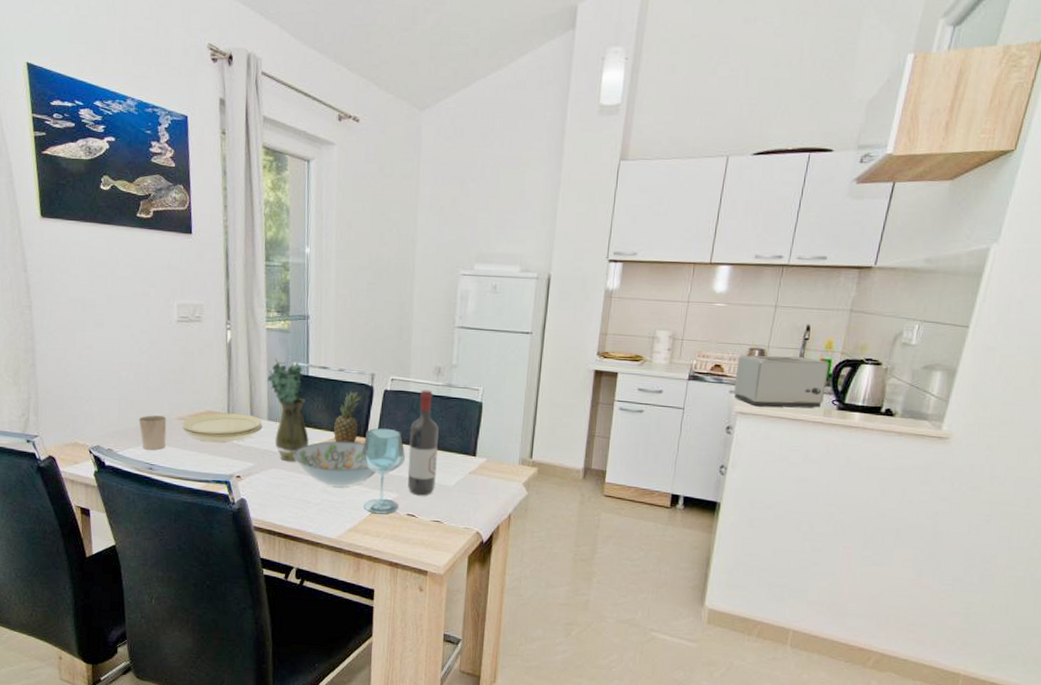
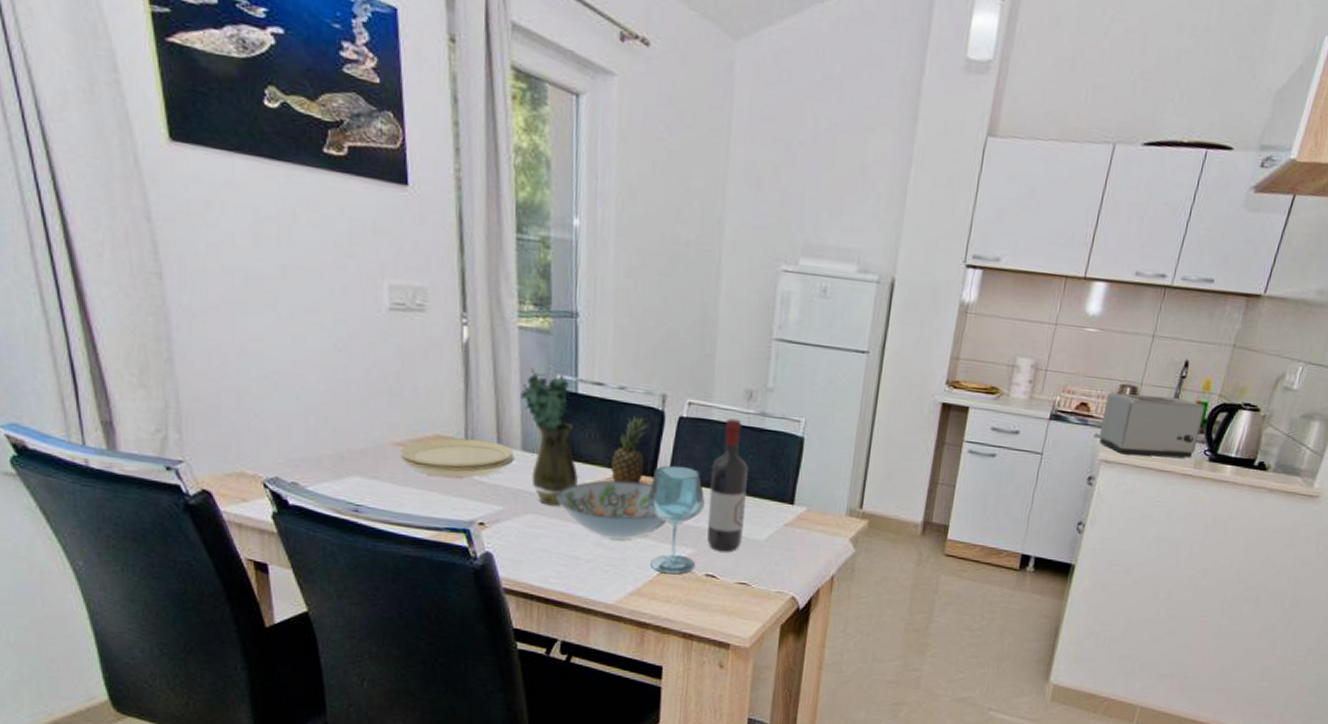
cup: present [138,415,167,451] -> none [336,437,378,487]

